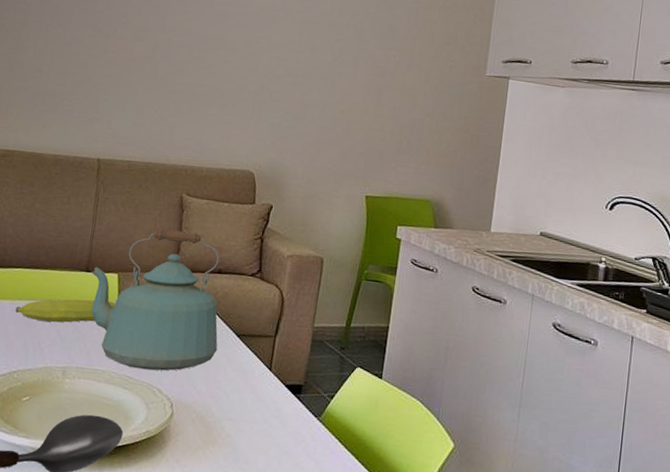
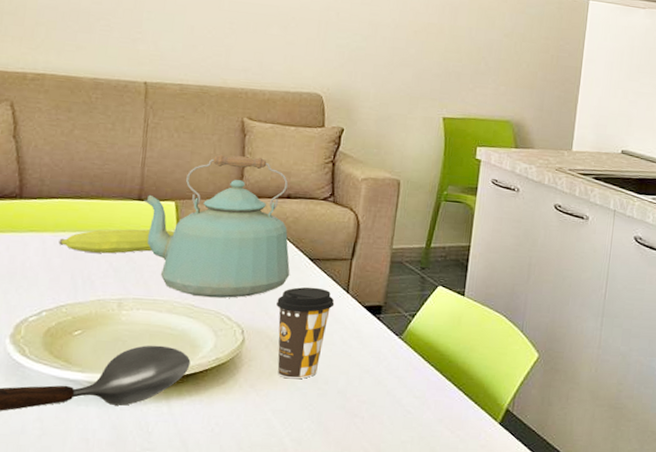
coffee cup: none [202,362,258,457] -> present [276,287,335,379]

